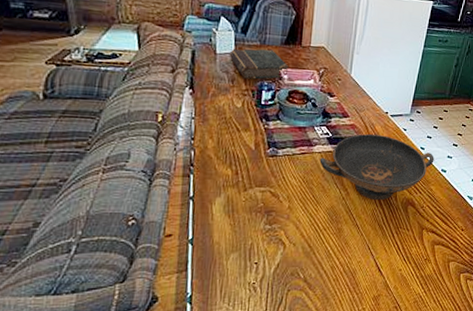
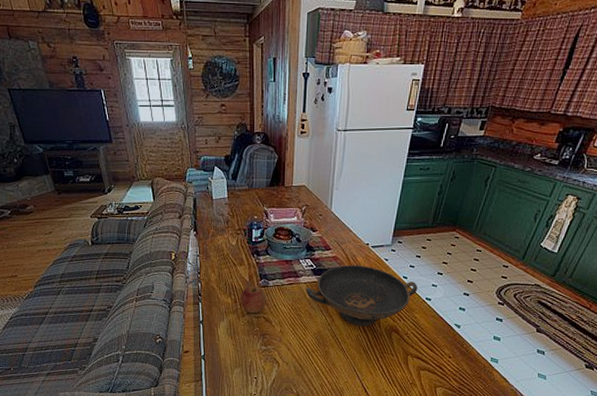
book: present [229,48,289,80] -> none [223,192,274,220]
apple: none [242,154,275,188] -> present [240,285,267,314]

